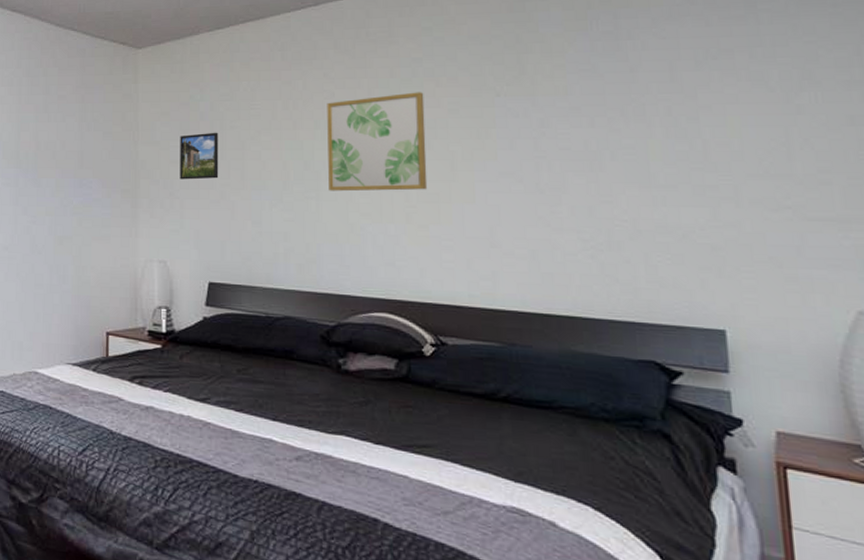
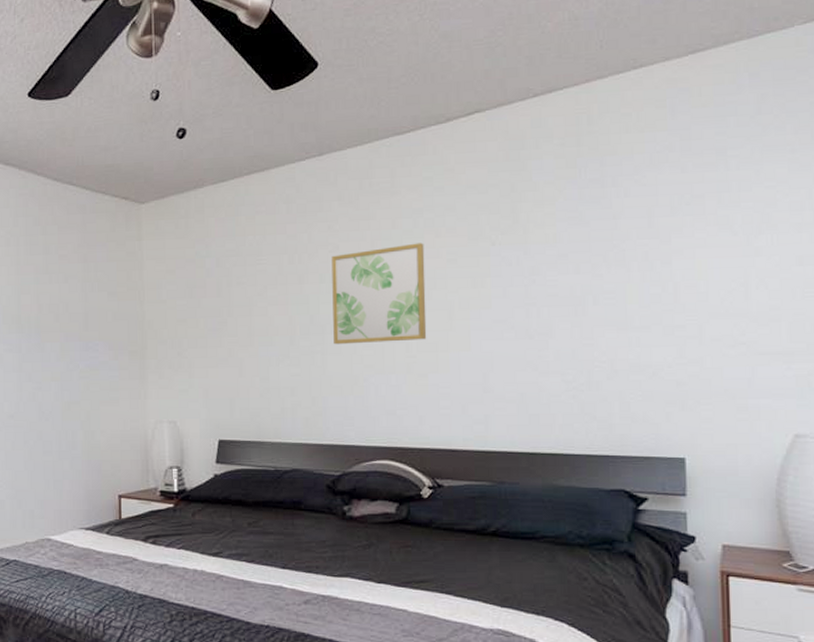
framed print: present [180,132,219,180] -> none [186,289,226,339]

